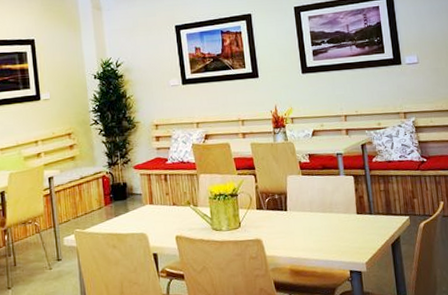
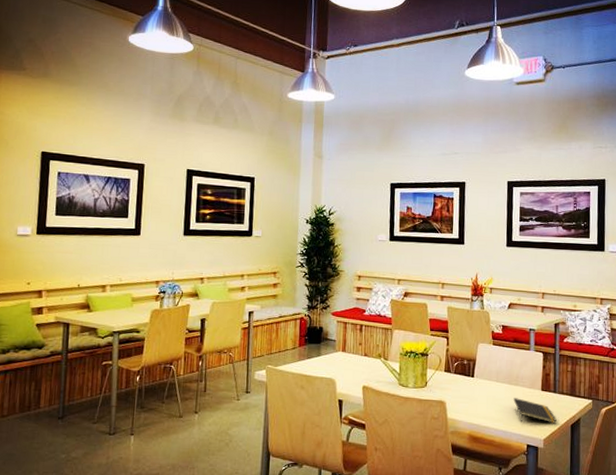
notepad: none [330,225,376,249] -> present [513,398,557,424]

